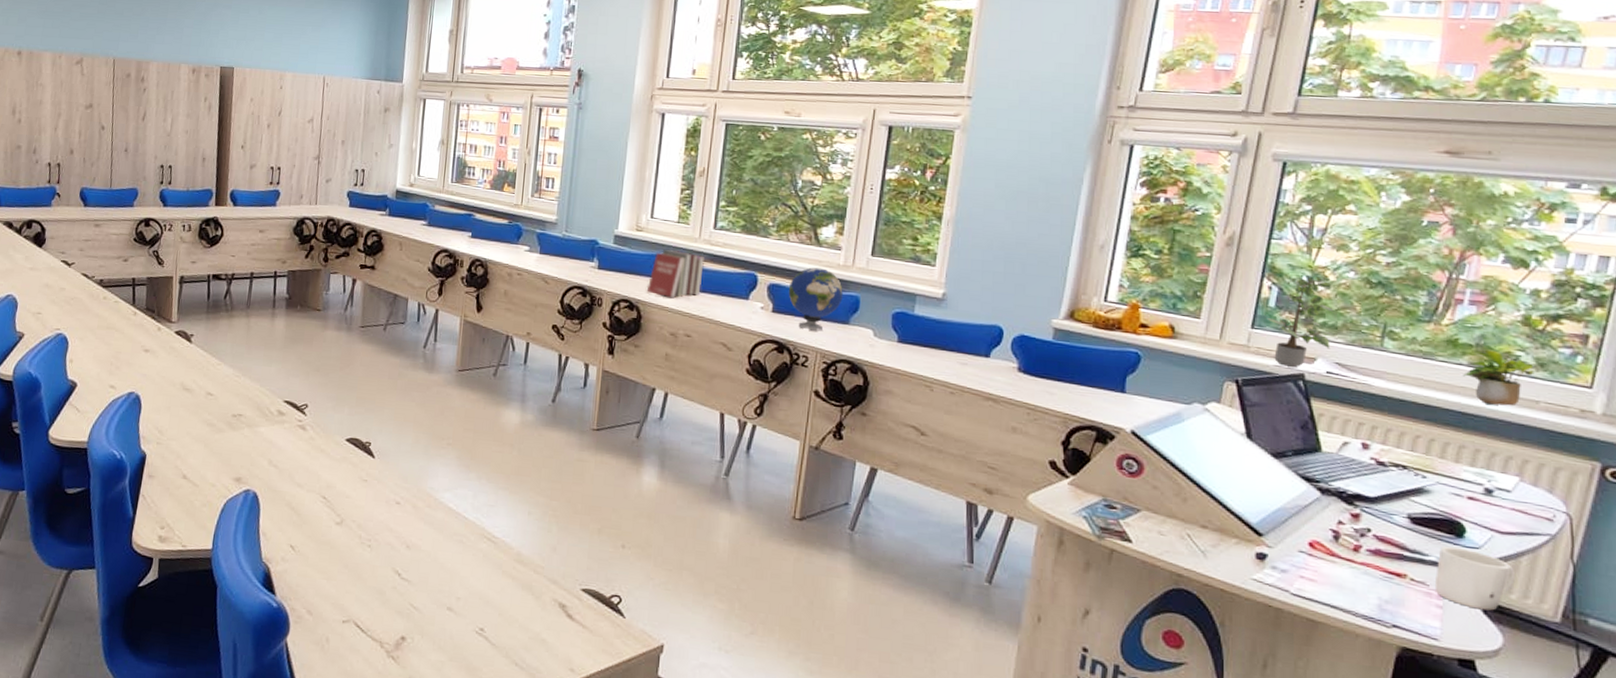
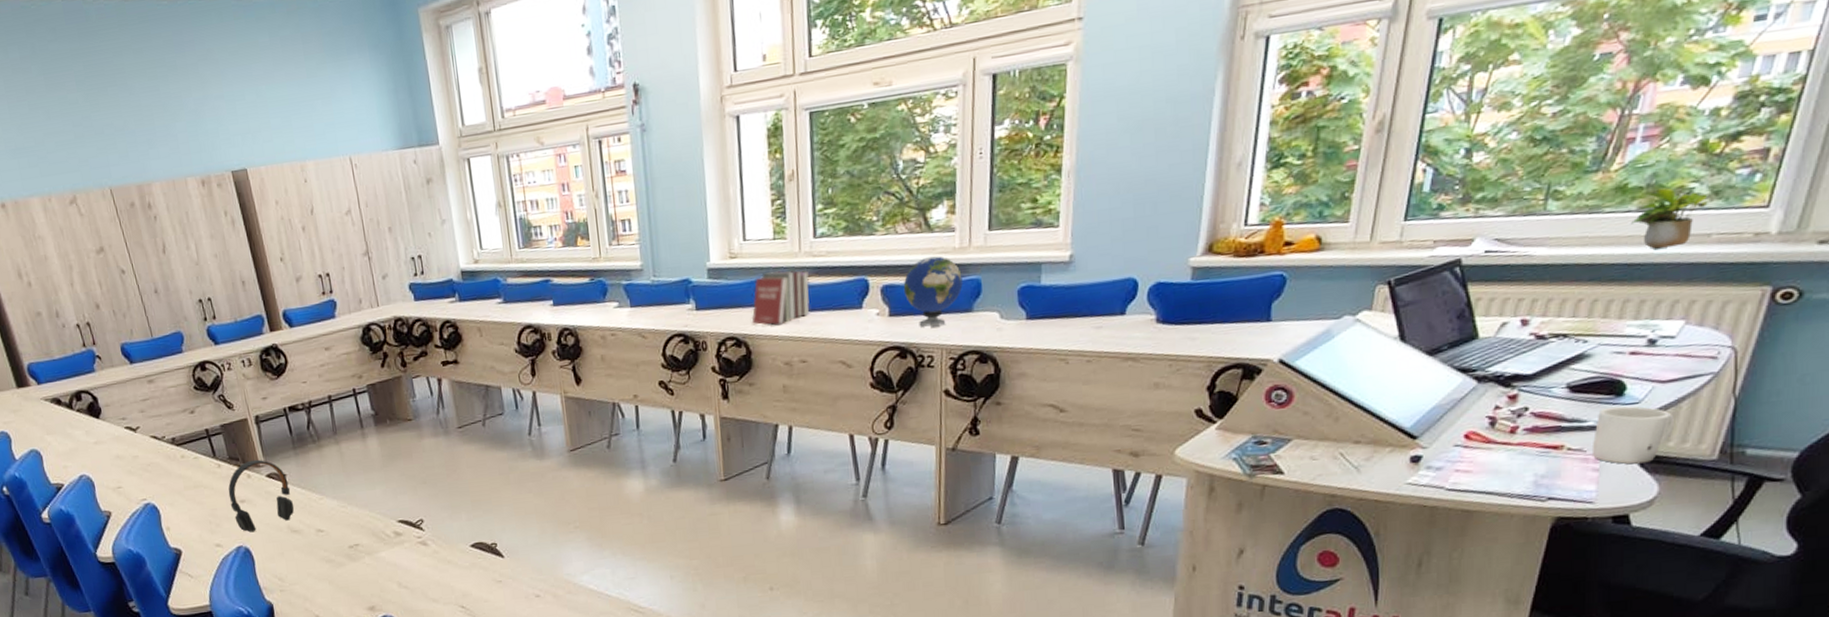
headphones: none [134,314,194,382] -> present [228,459,295,533]
potted plant: present [1268,274,1335,367] -> none [1422,143,1494,255]

